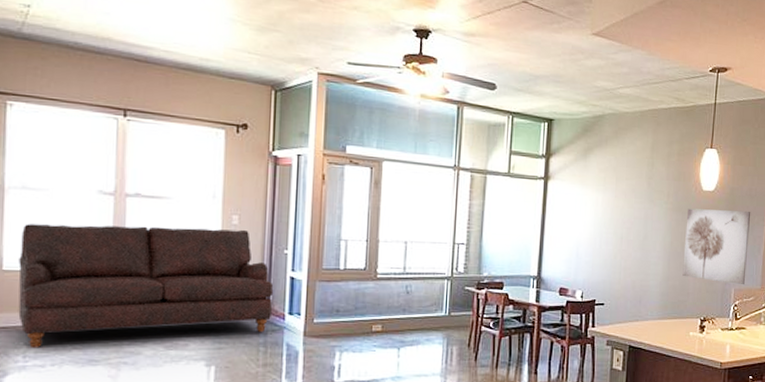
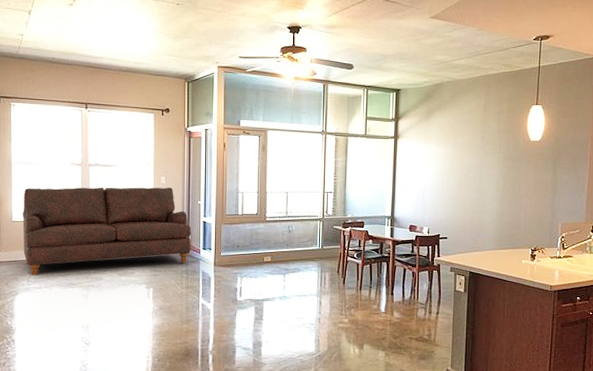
wall art: present [682,208,751,284] -> none [514,156,575,219]

